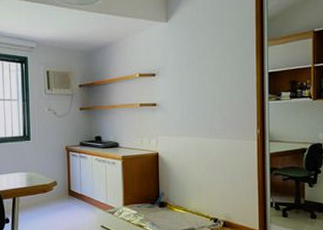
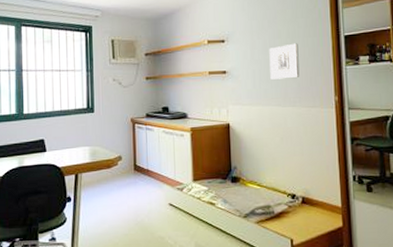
wall art: none [197,78,225,112] -> present [269,43,300,80]

